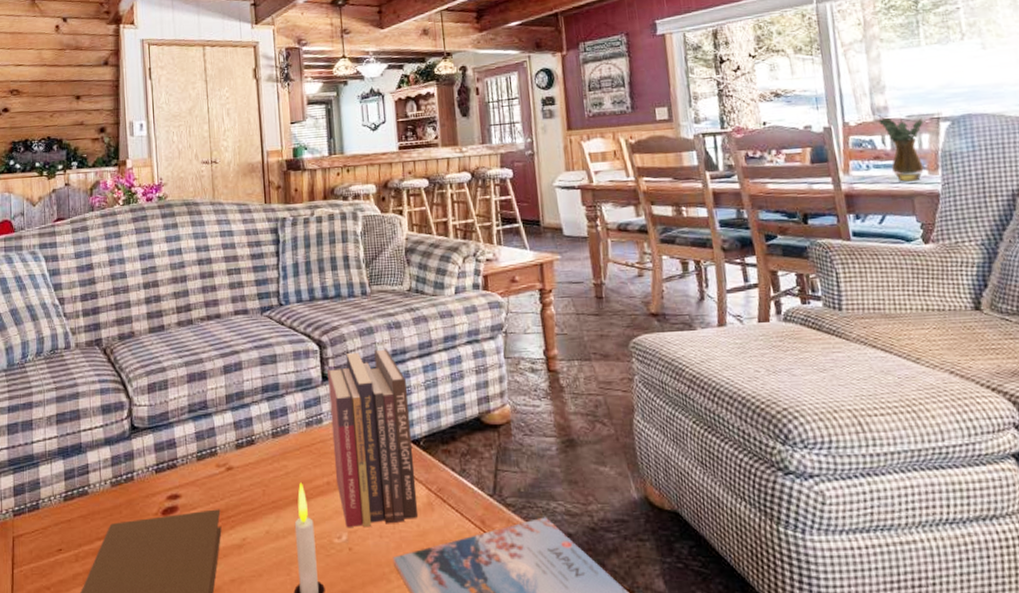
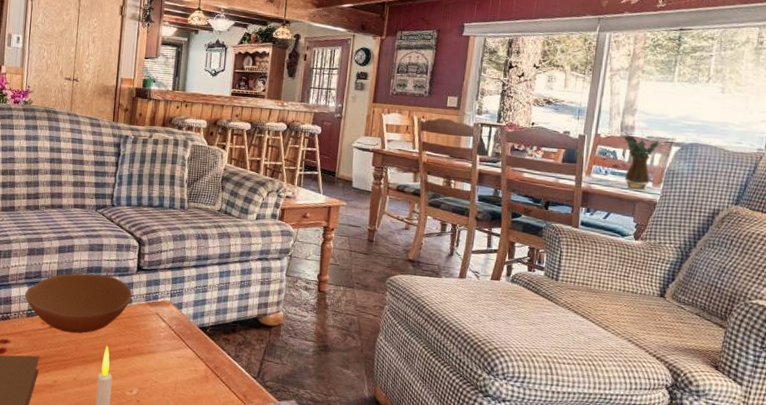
bowl: none [191,393,322,474] -> present [25,273,133,334]
books: present [327,347,419,528] -> none [135,252,205,388]

